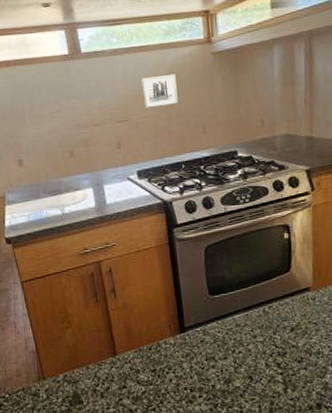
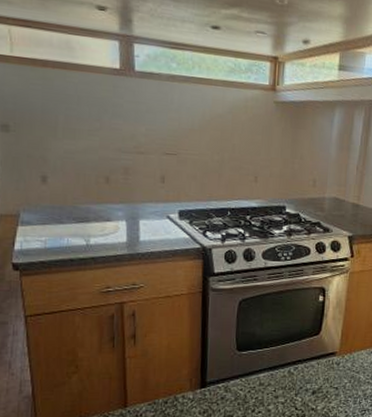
wall art: present [141,73,178,108] -> none [197,112,234,147]

